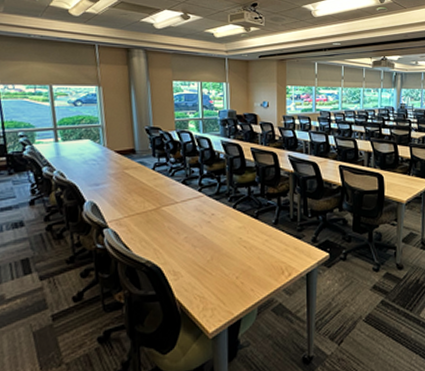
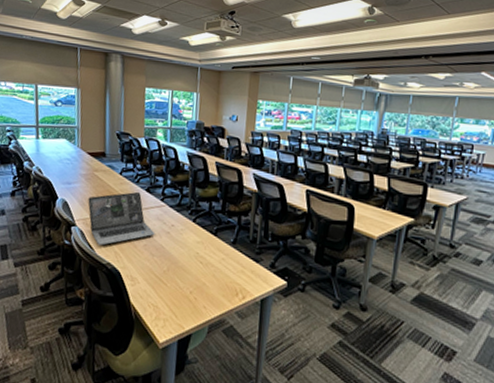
laptop: none [119,185,196,244] -> present [87,191,156,246]

